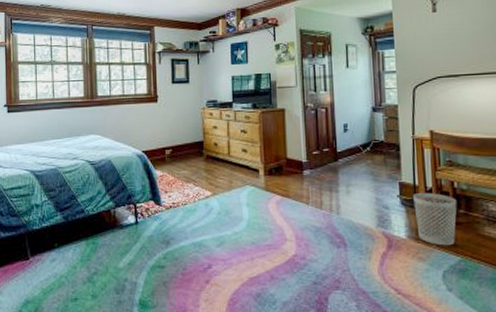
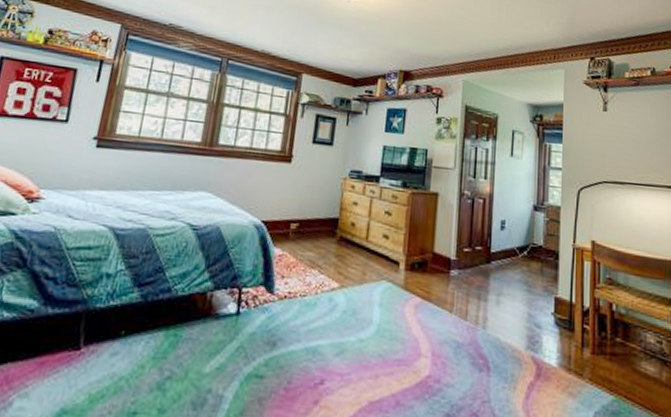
wastebasket: present [413,193,457,246] -> none [568,313,614,381]

